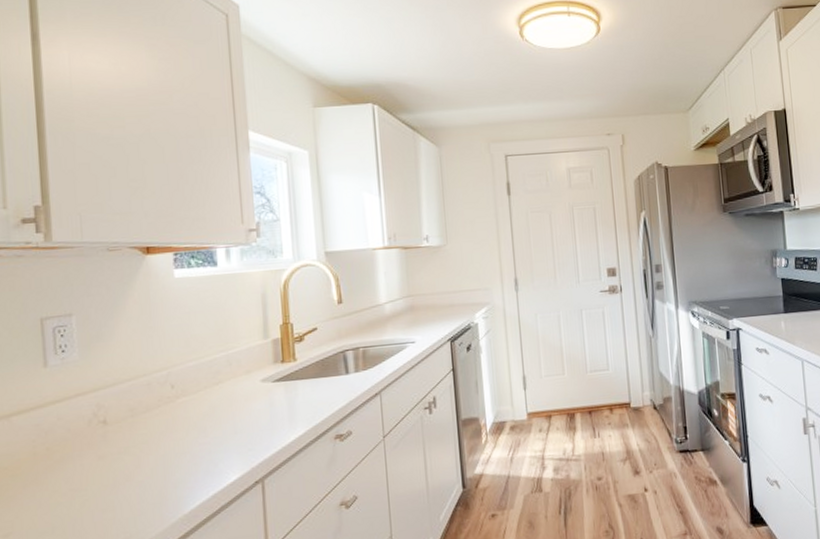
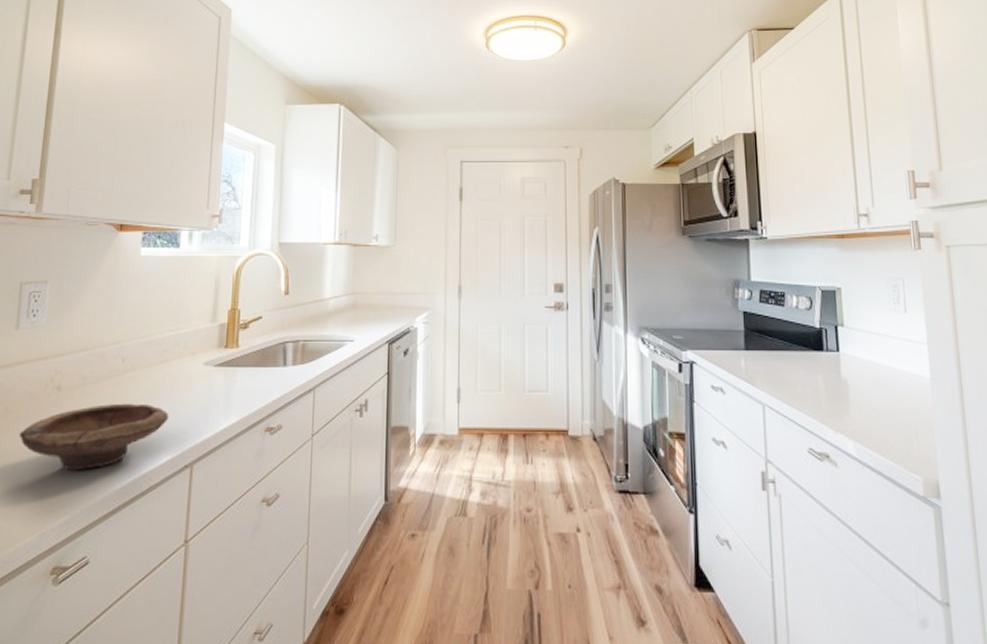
bowl: none [67,427,232,503] -> present [18,403,169,471]

